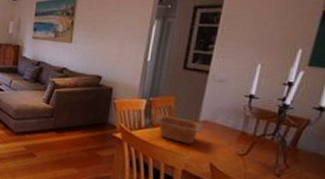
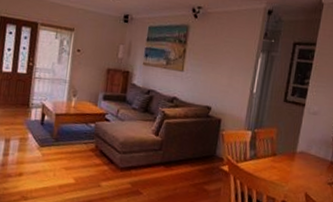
serving bowl: present [154,114,203,144] -> none [258,146,300,175]

